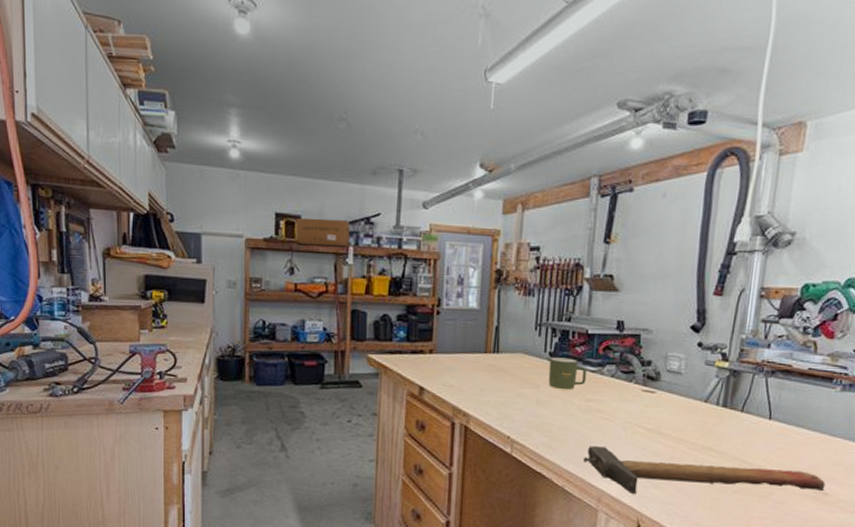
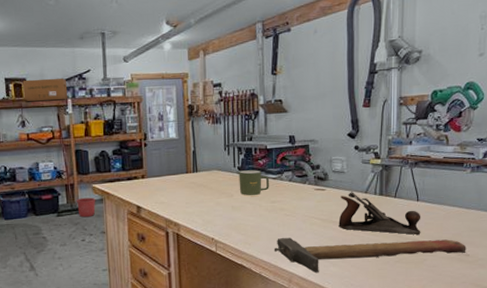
bucket: none [345,369,370,394] -> present [76,197,96,218]
hand plane: none [667,399,773,461] -> present [338,192,421,235]

